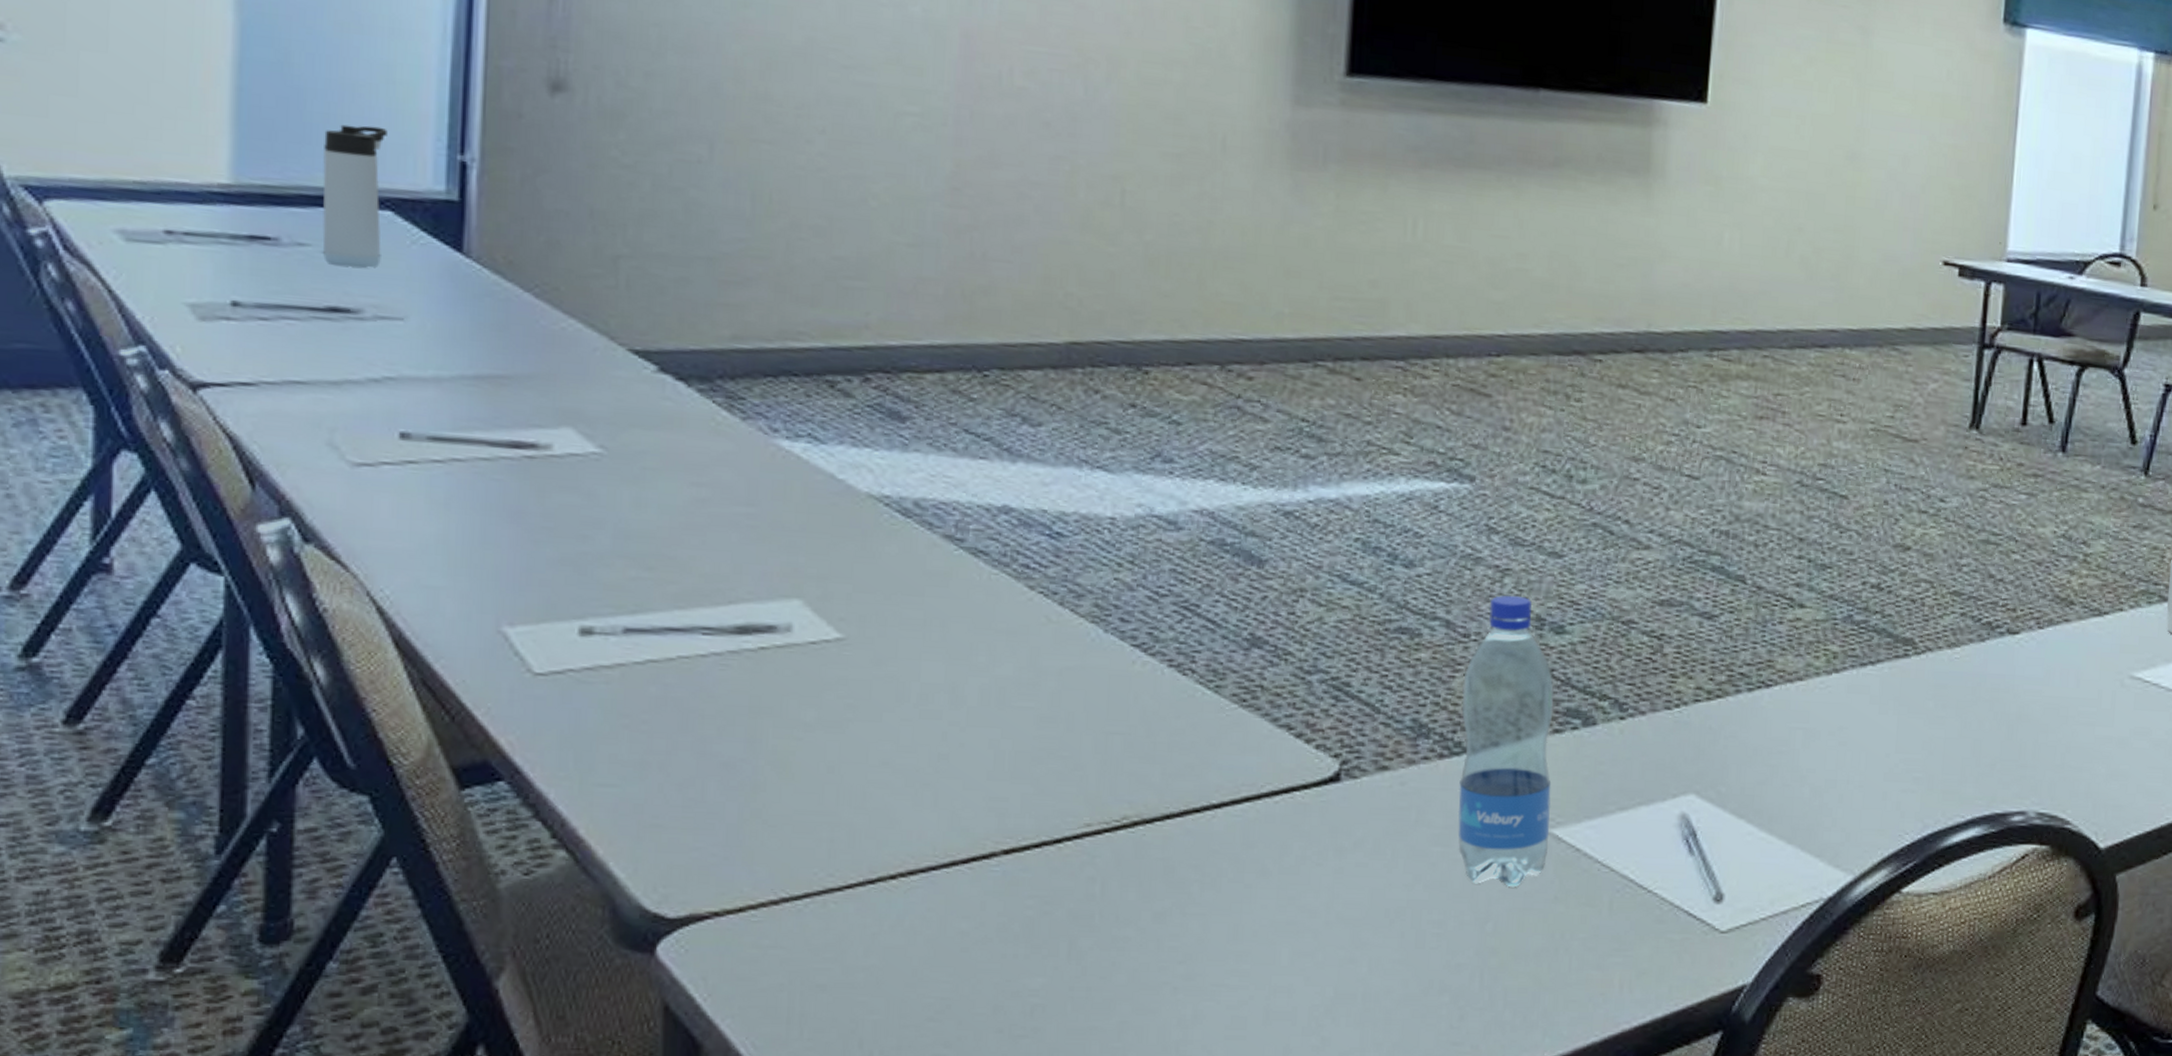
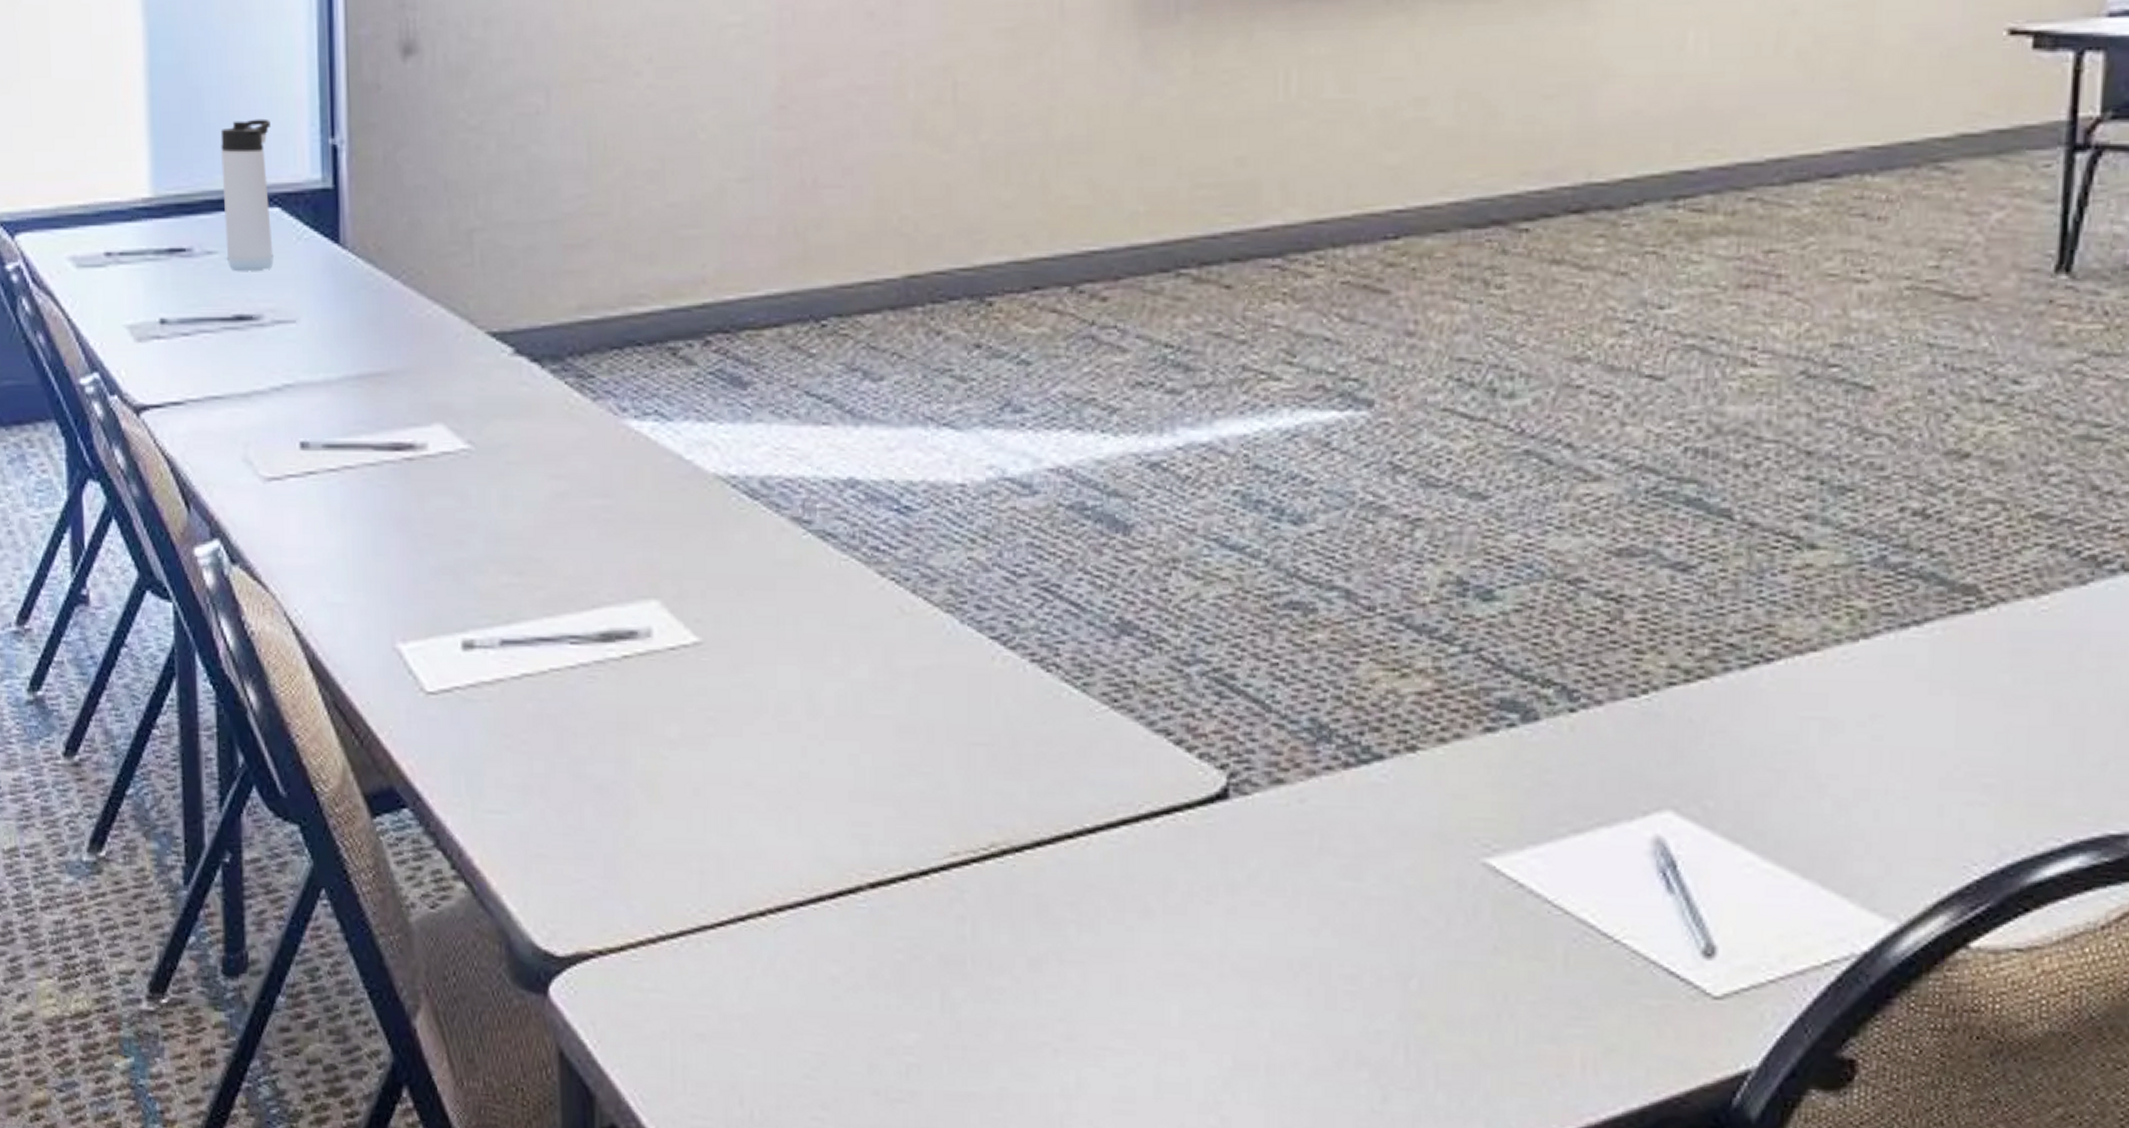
bottle: present [1458,595,1554,888] -> none [1369,553,1485,934]

